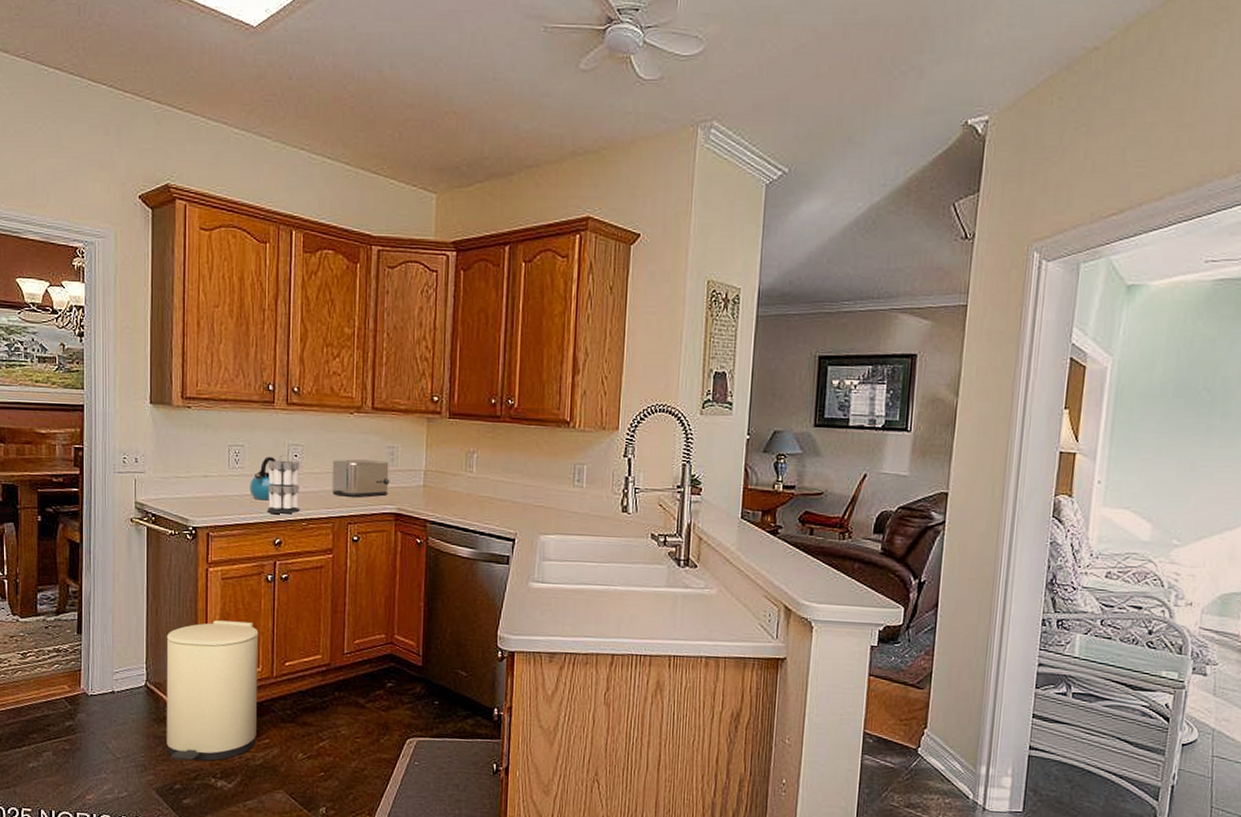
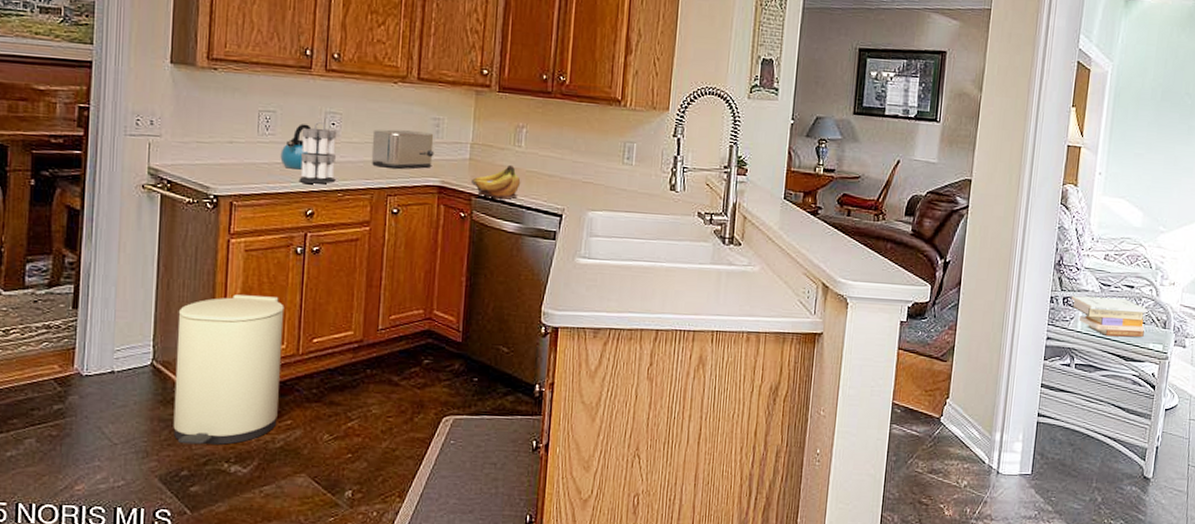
fruit: none [425,490,473,525] -> present [470,164,521,199]
books: none [1066,618,1159,664] -> present [1071,295,1148,338]

